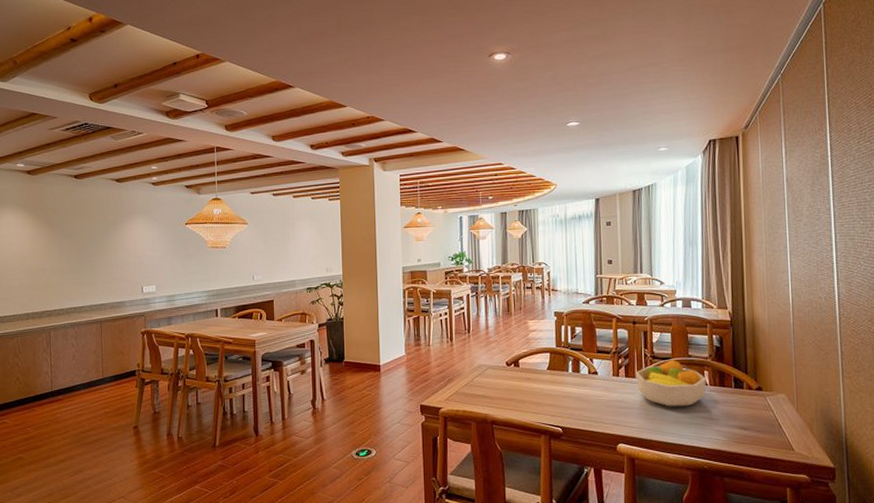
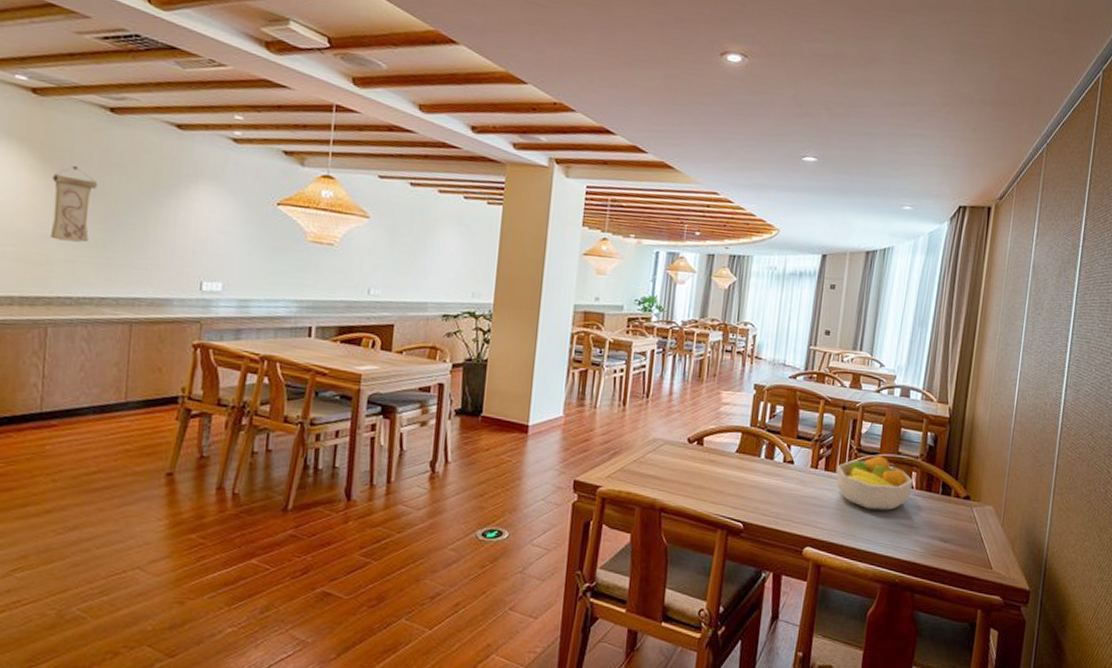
wall scroll: none [45,218,72,271] -> present [50,165,99,243]

